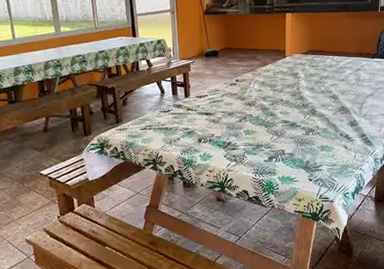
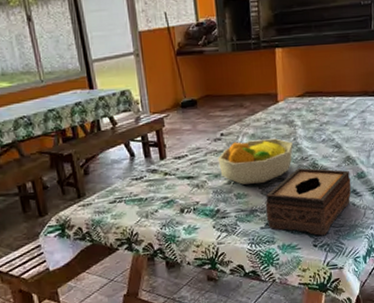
fruit bowl: none [232,87,296,124] -> present [218,138,293,185]
tissue box: none [270,113,345,172] -> present [266,168,351,236]

